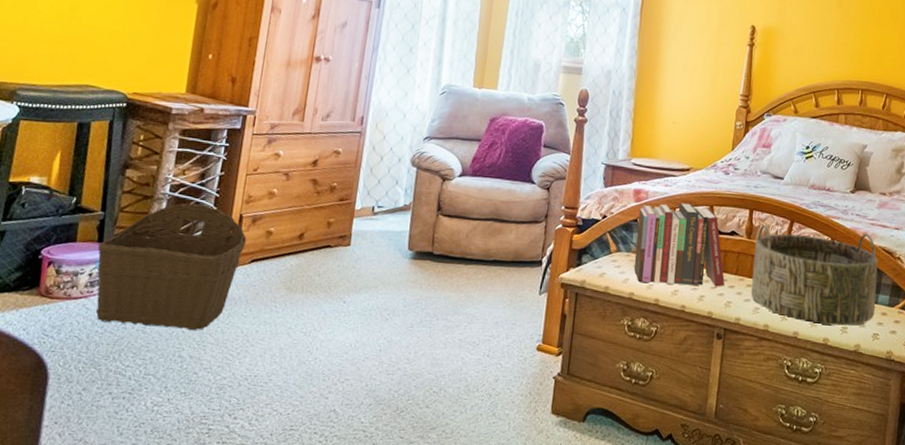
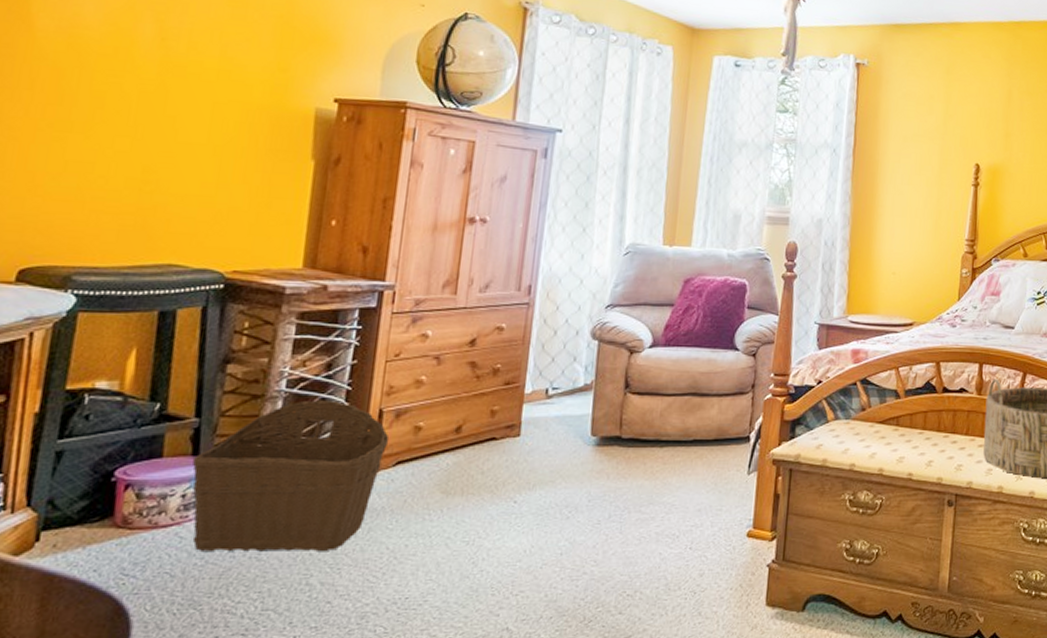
books: present [633,202,725,287] -> none [854,361,954,452]

